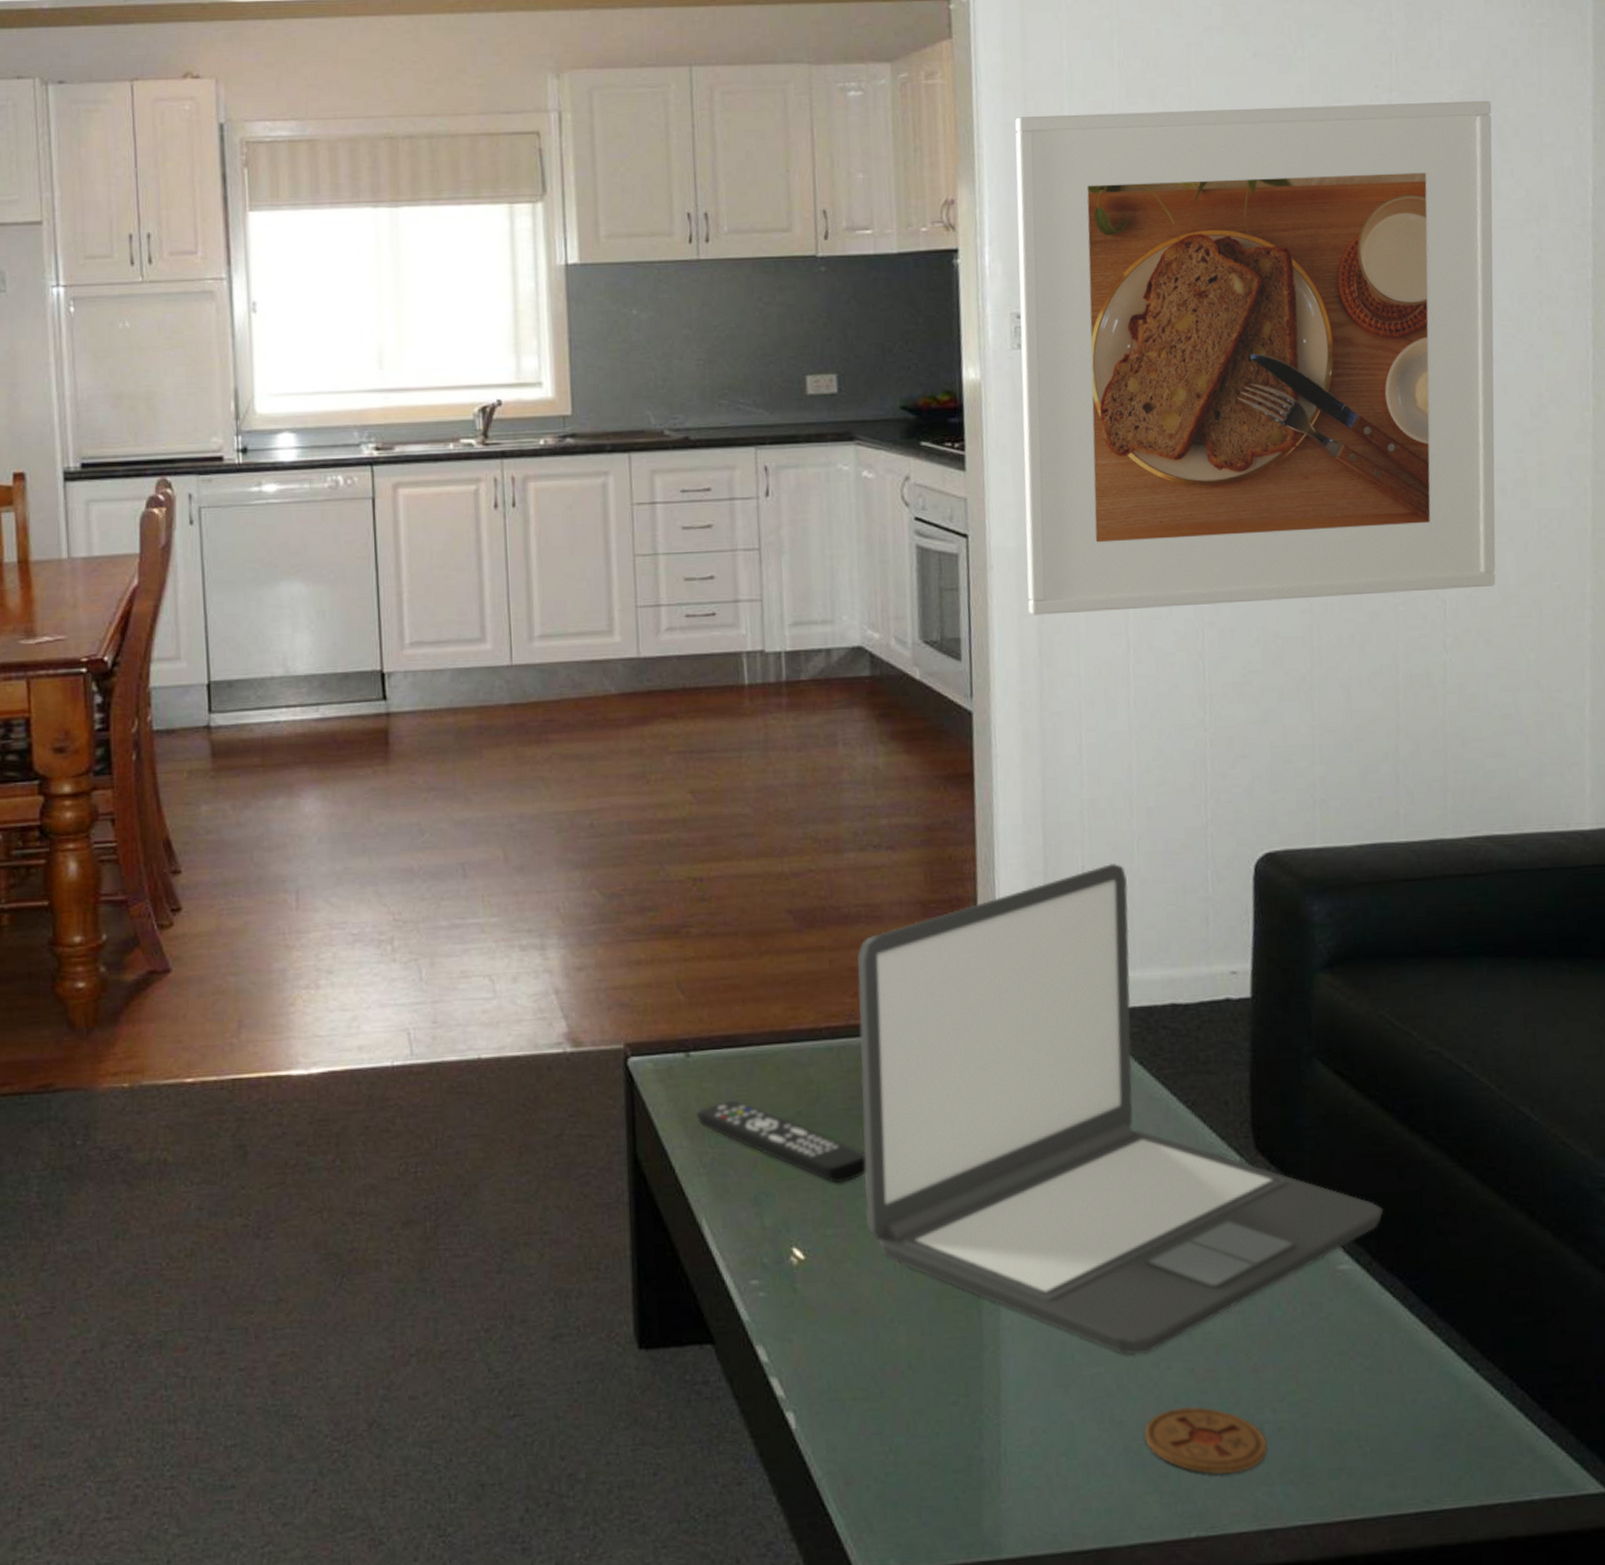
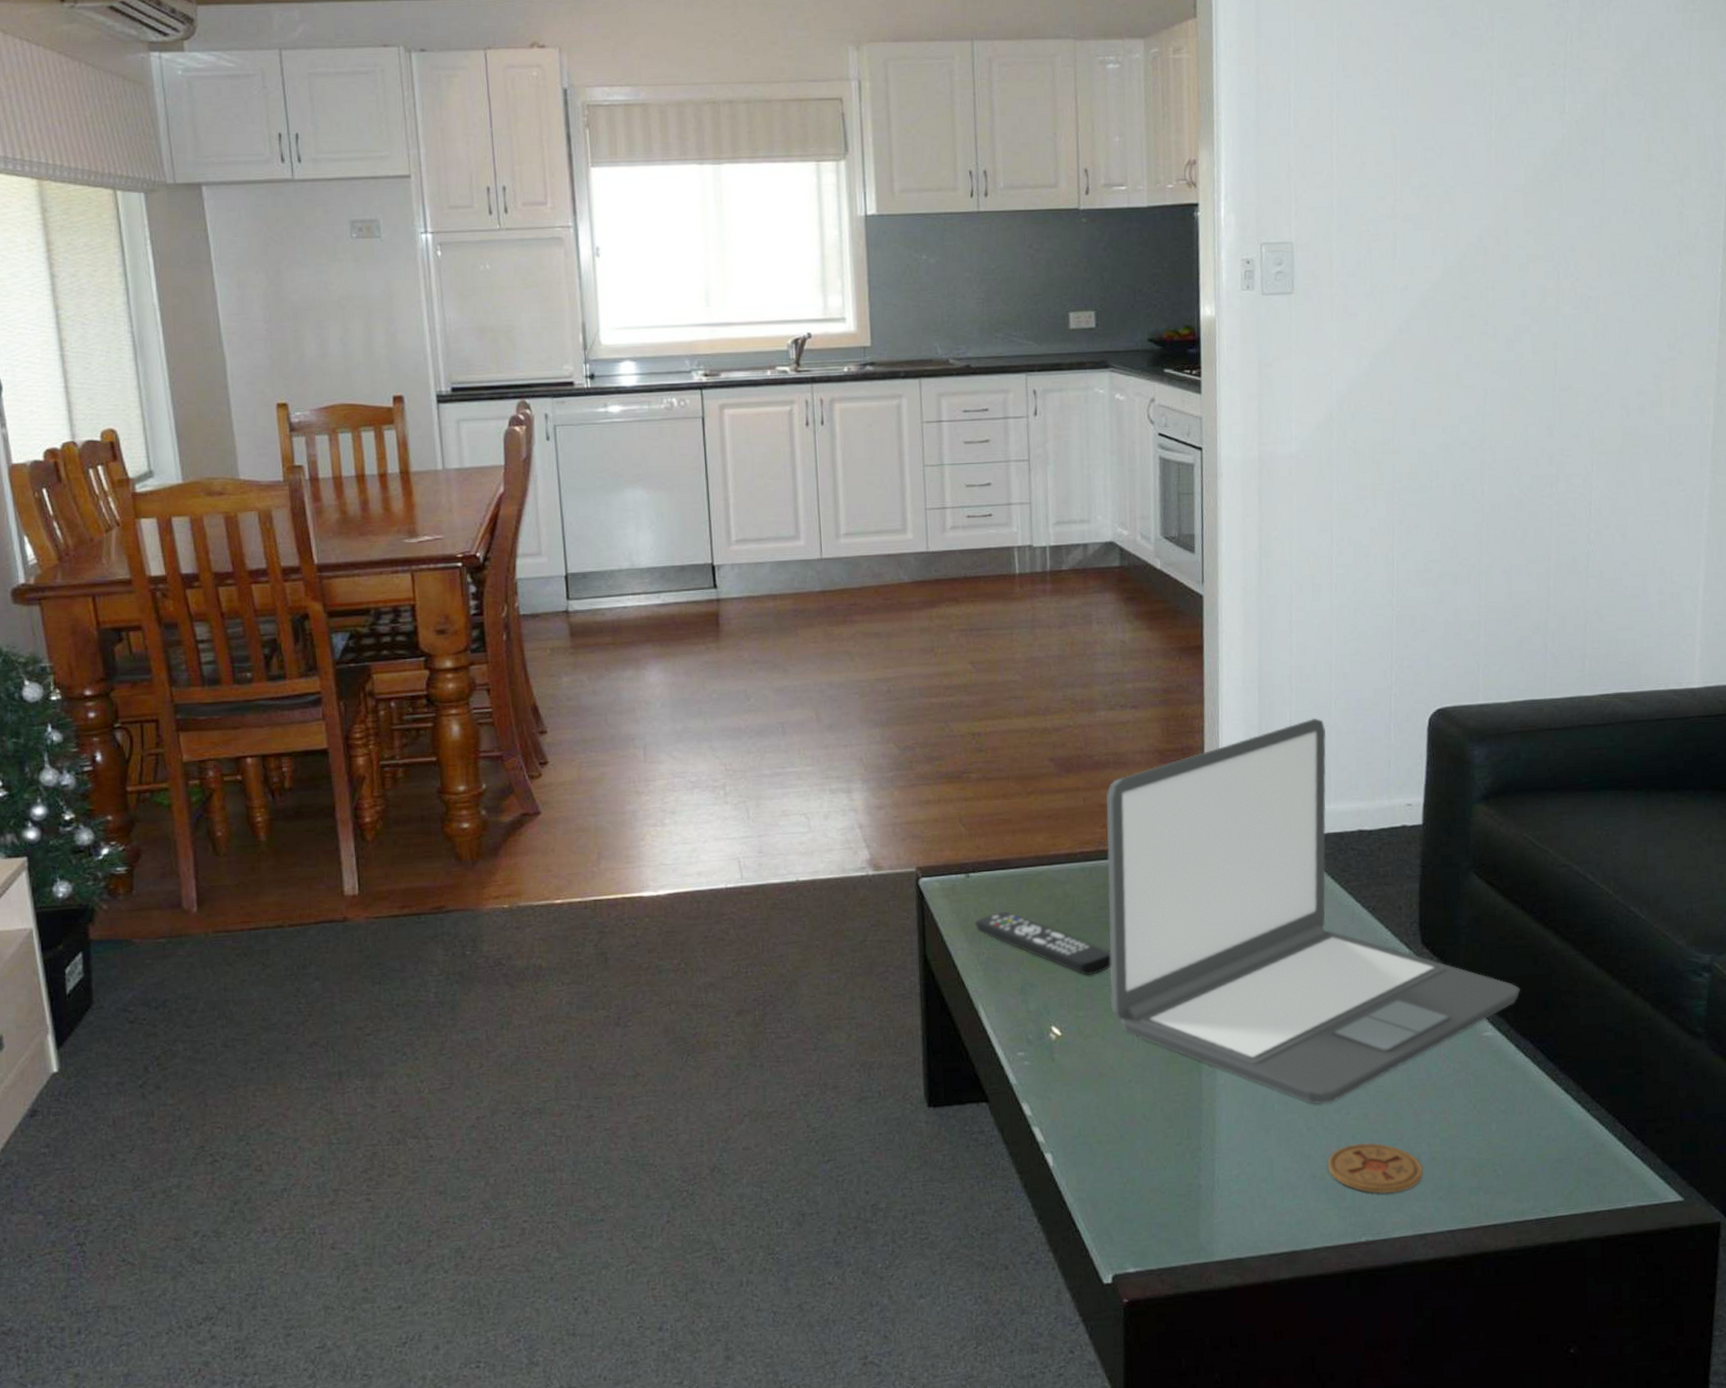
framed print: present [1015,100,1496,615] -> none [1248,76,1649,515]

